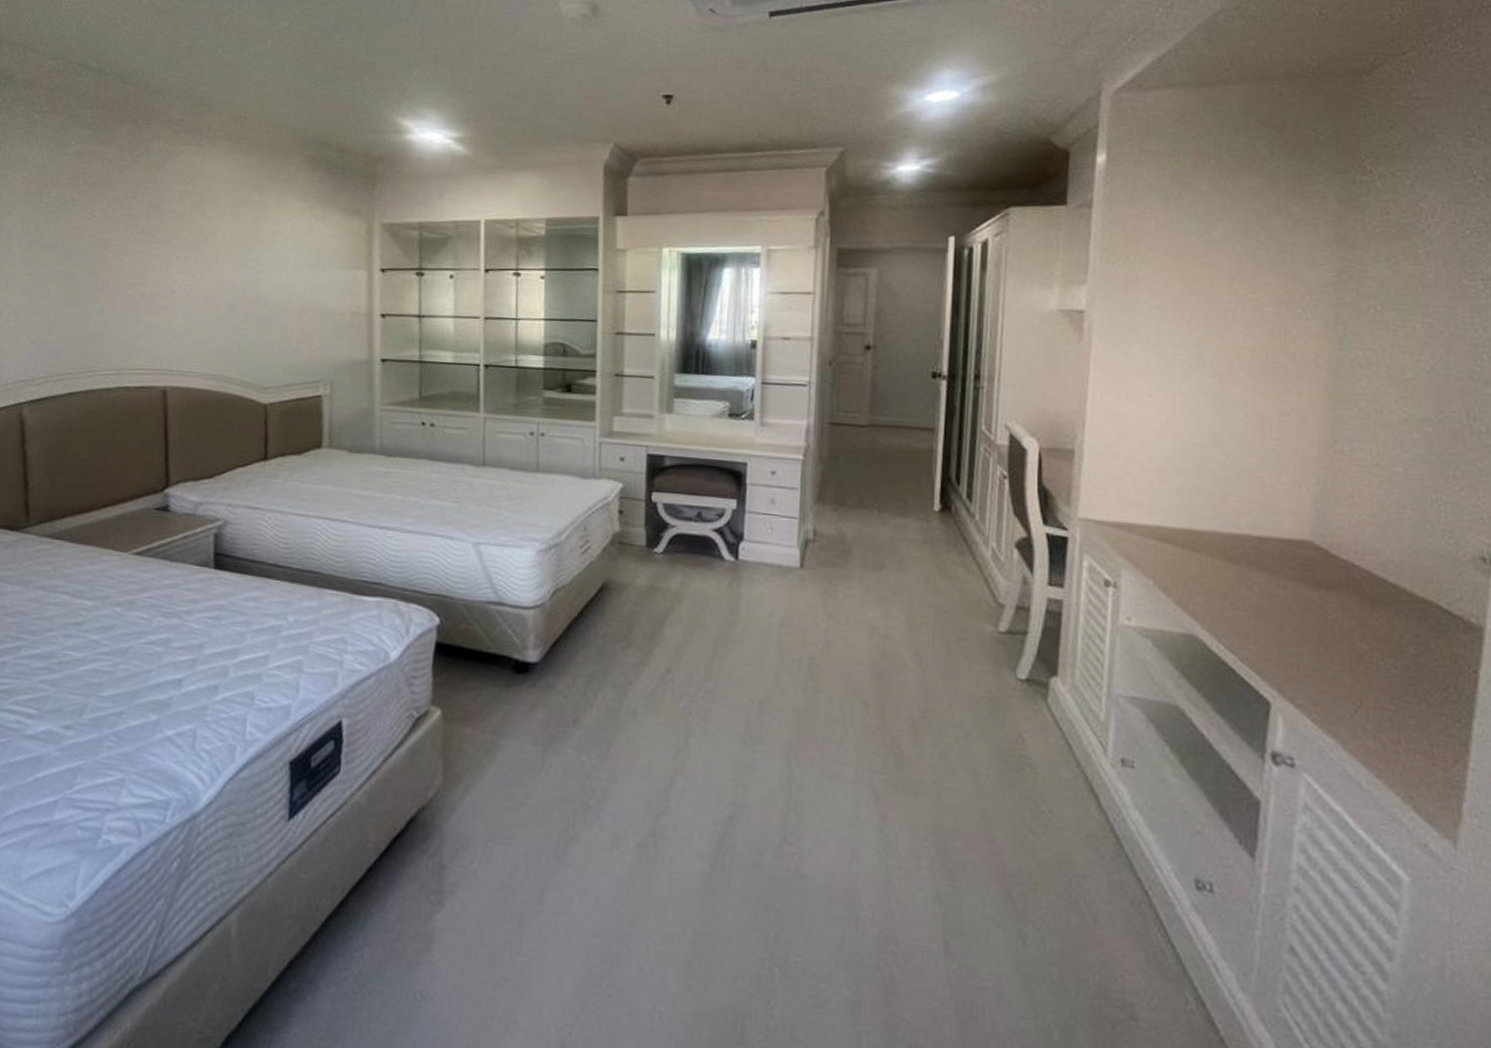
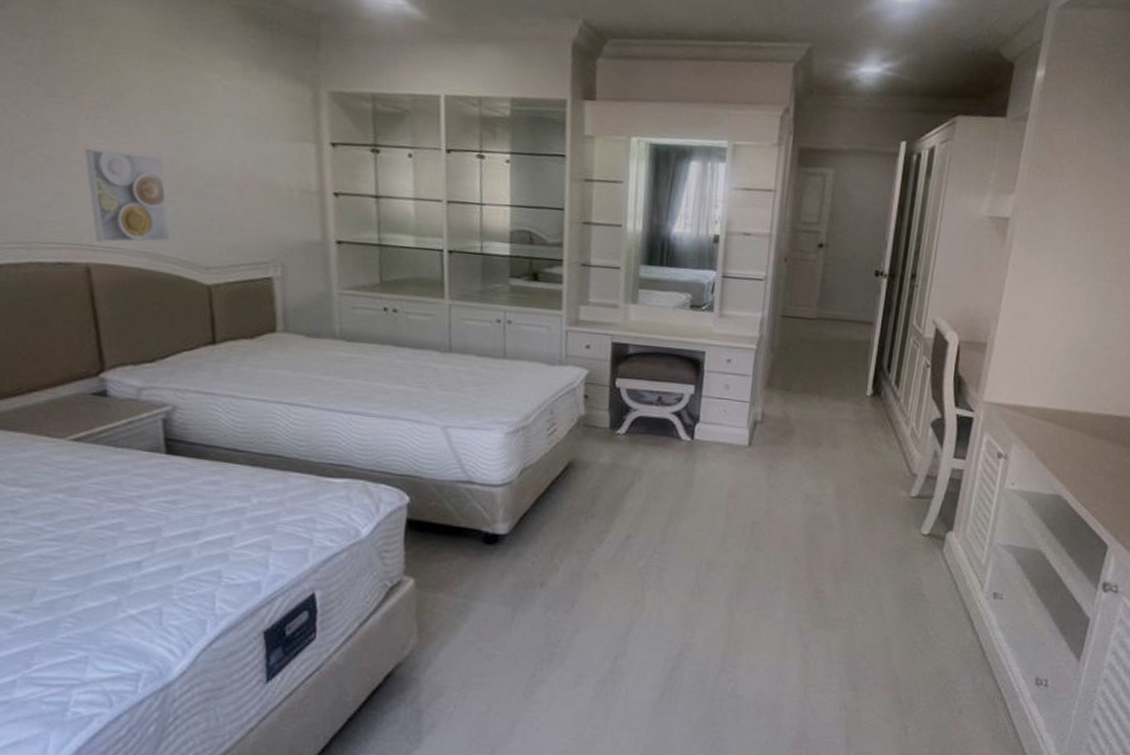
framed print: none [172,285,236,367] -> present [85,148,170,242]

